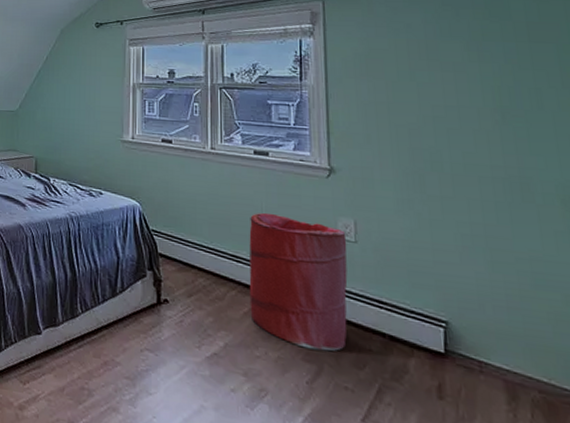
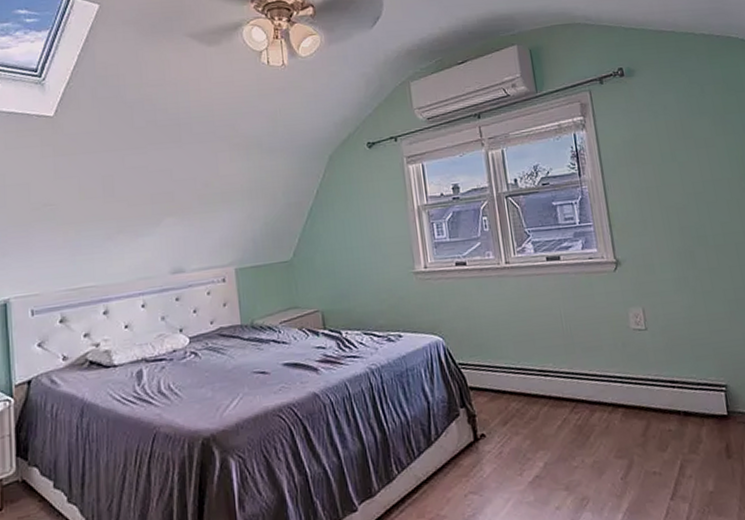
laundry hamper: present [249,212,348,351] -> none [551,318,650,446]

